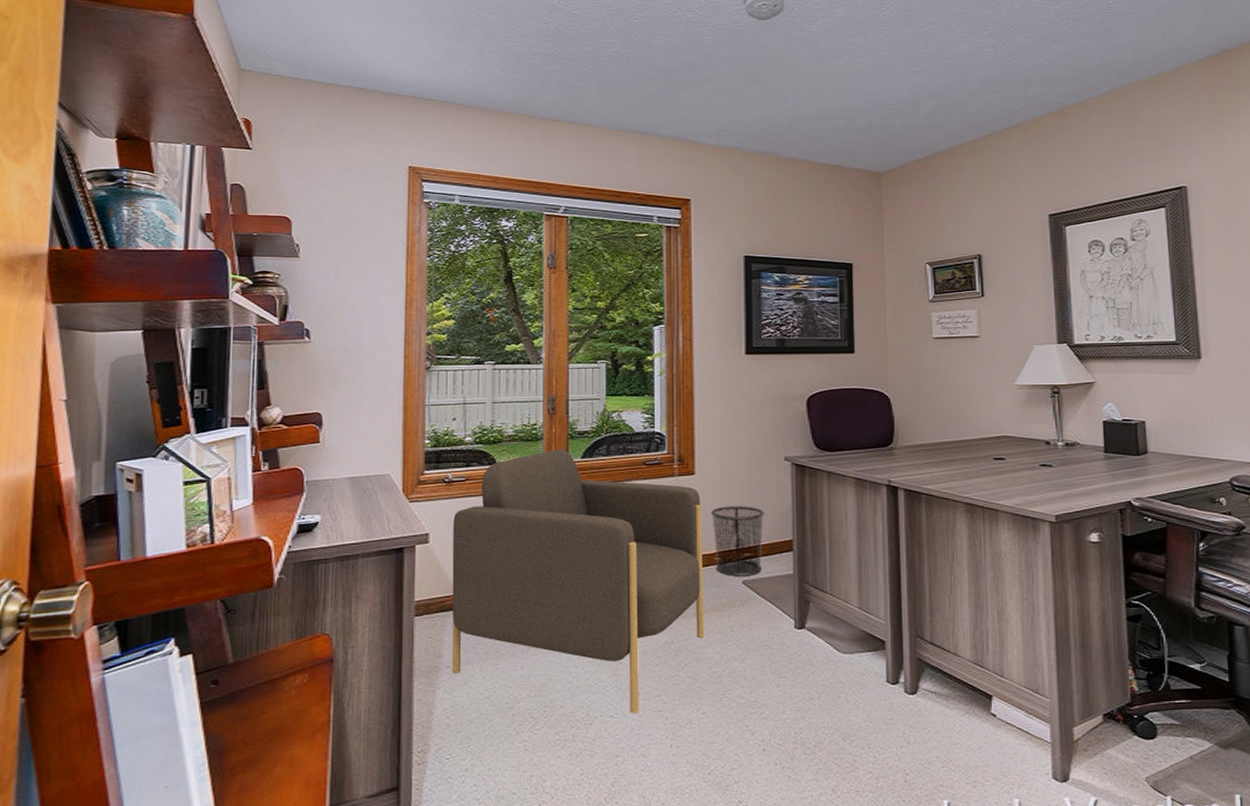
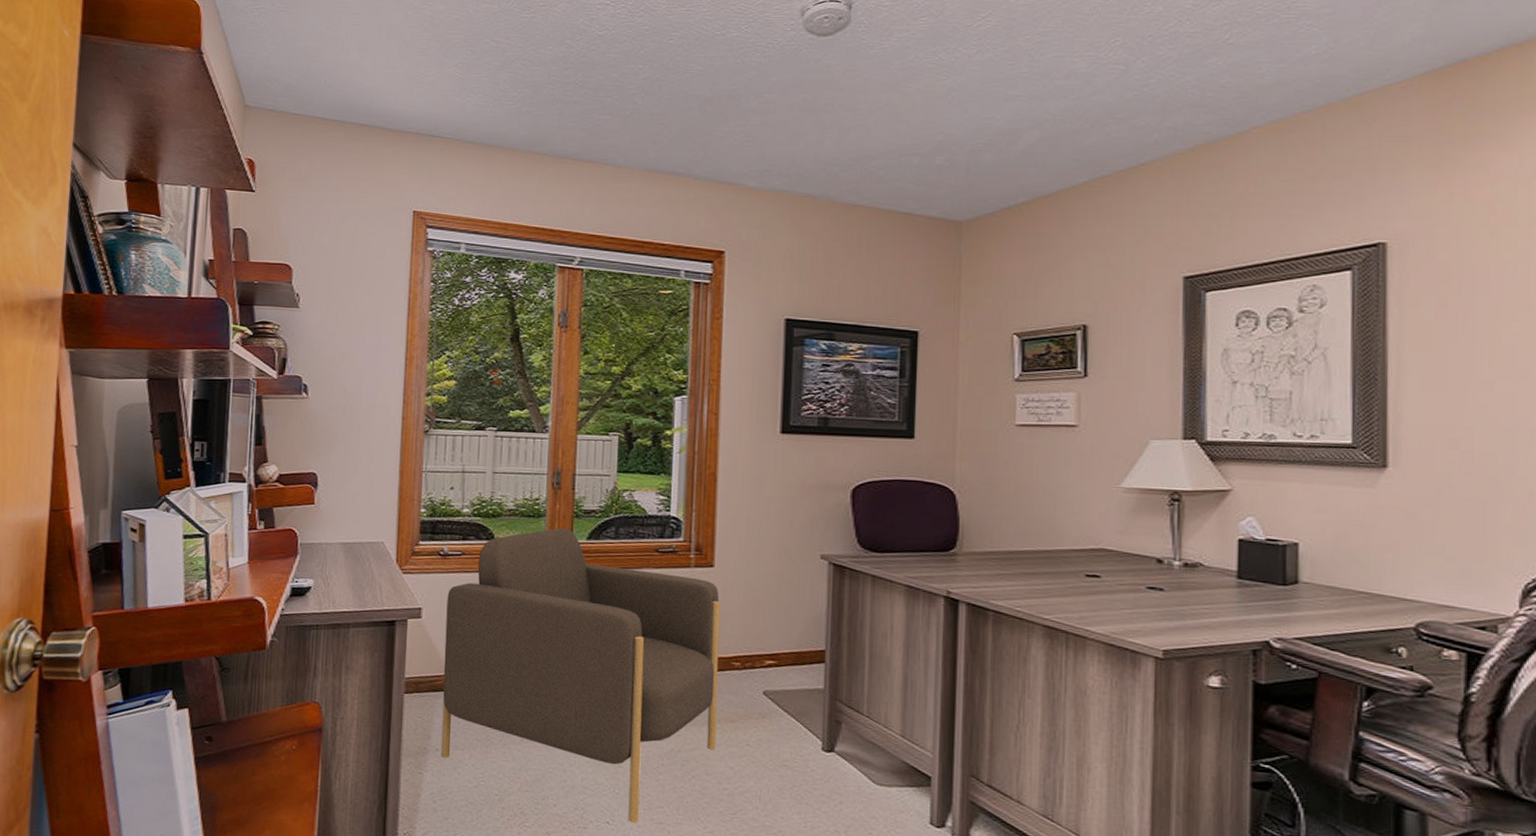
trash can: present [710,506,764,576] -> none [730,605,793,686]

